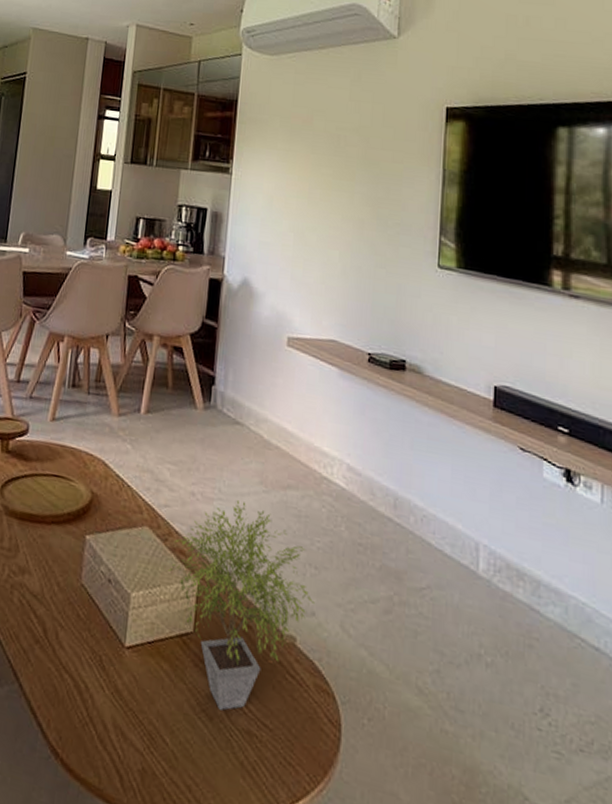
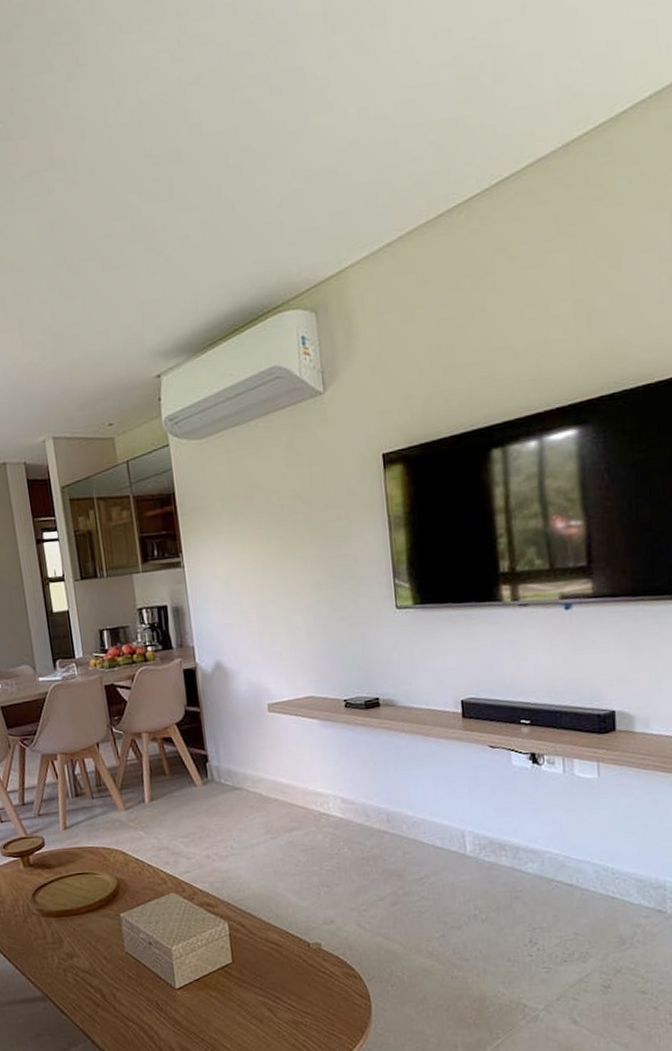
potted plant: present [168,500,316,711] -> none [199,851,333,1013]

